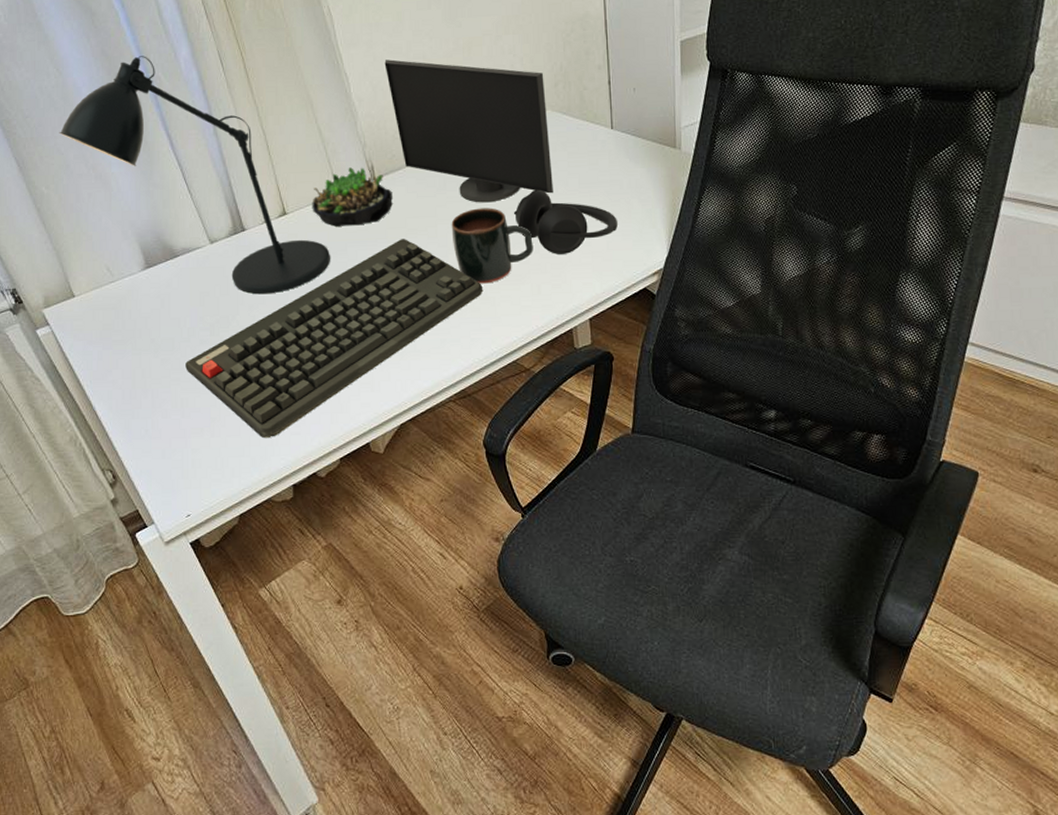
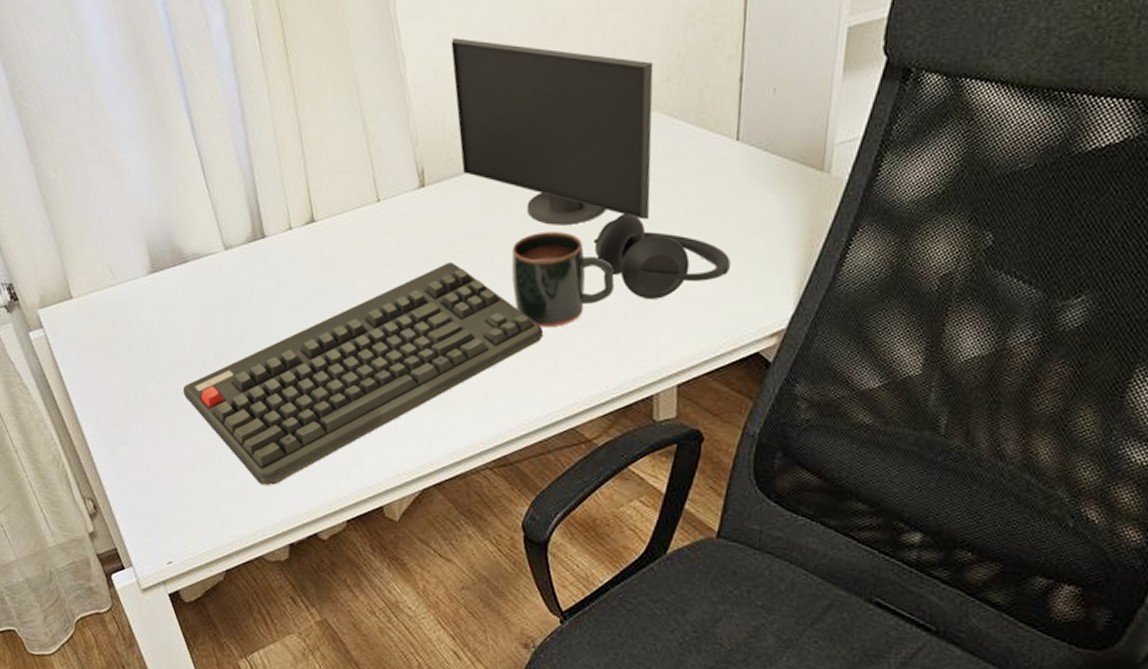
desk lamp: present [59,56,330,295] -> none [73,23,361,315]
succulent plant: present [312,167,393,227] -> none [345,170,444,242]

